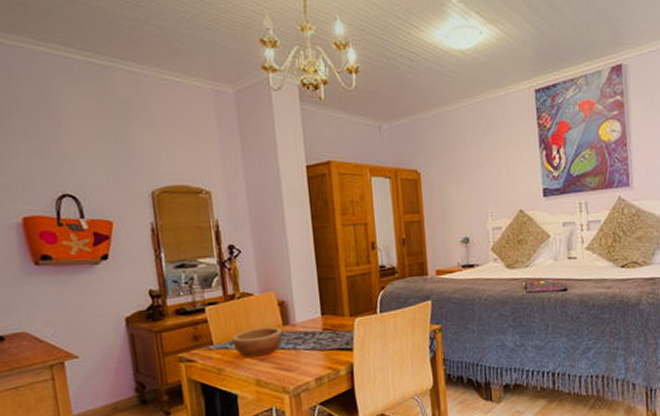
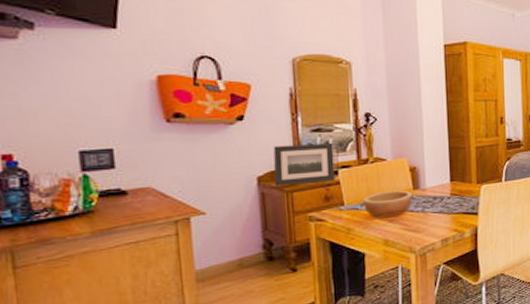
picture frame: none [139,278,203,327] -> present [273,142,335,186]

